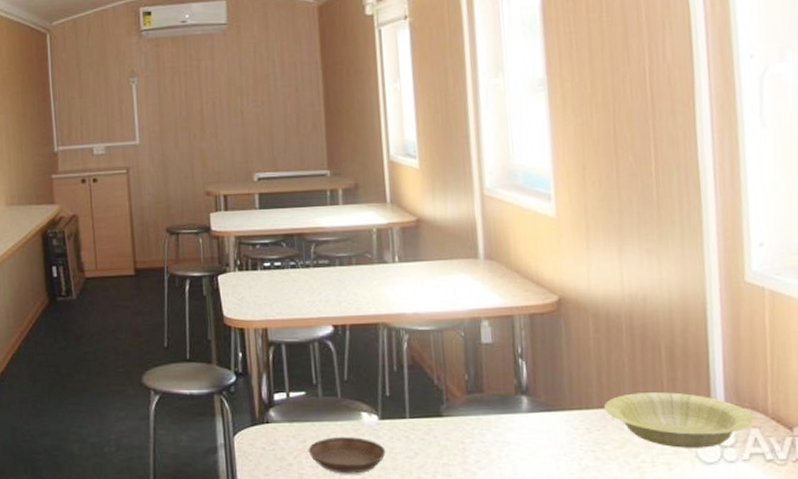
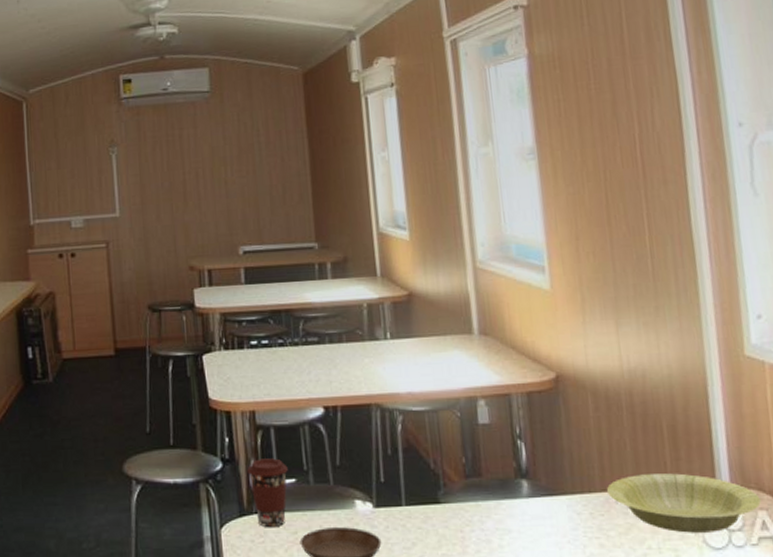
coffee cup: none [259,372,298,437] -> present [247,458,288,528]

